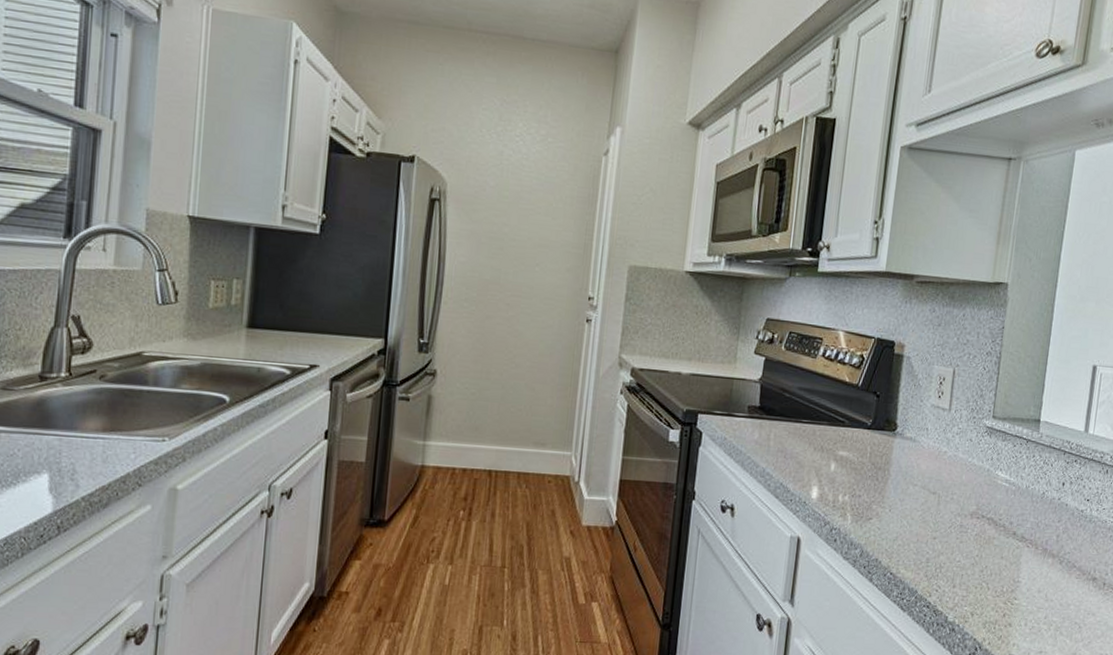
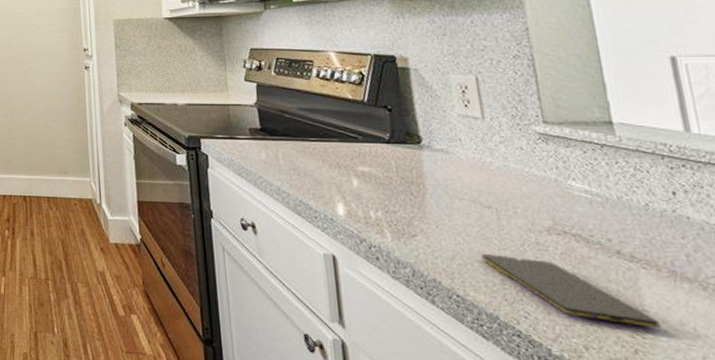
smartphone: none [917,535,1026,596] -> present [481,253,661,328]

